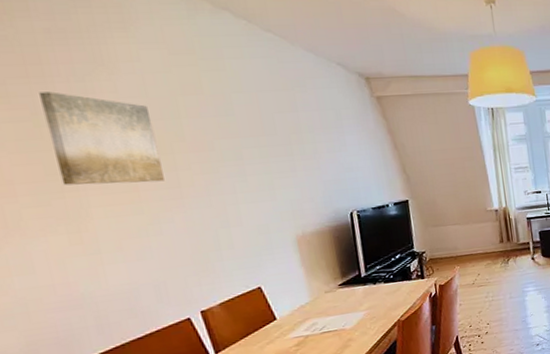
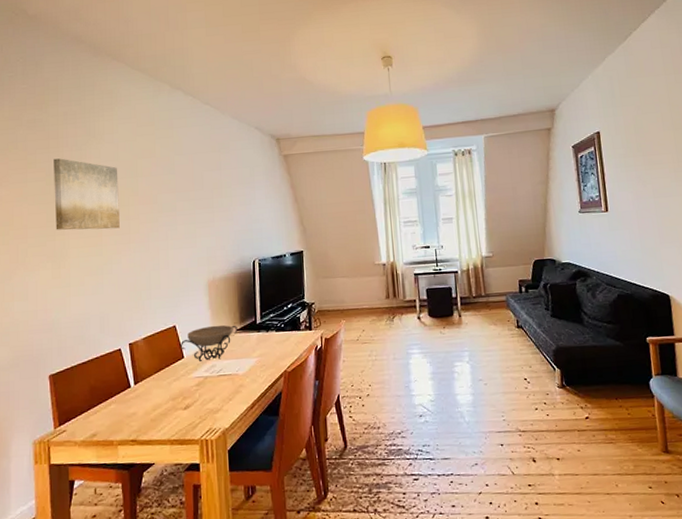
decorative bowl: none [269,280,340,322] -> present [179,324,238,362]

